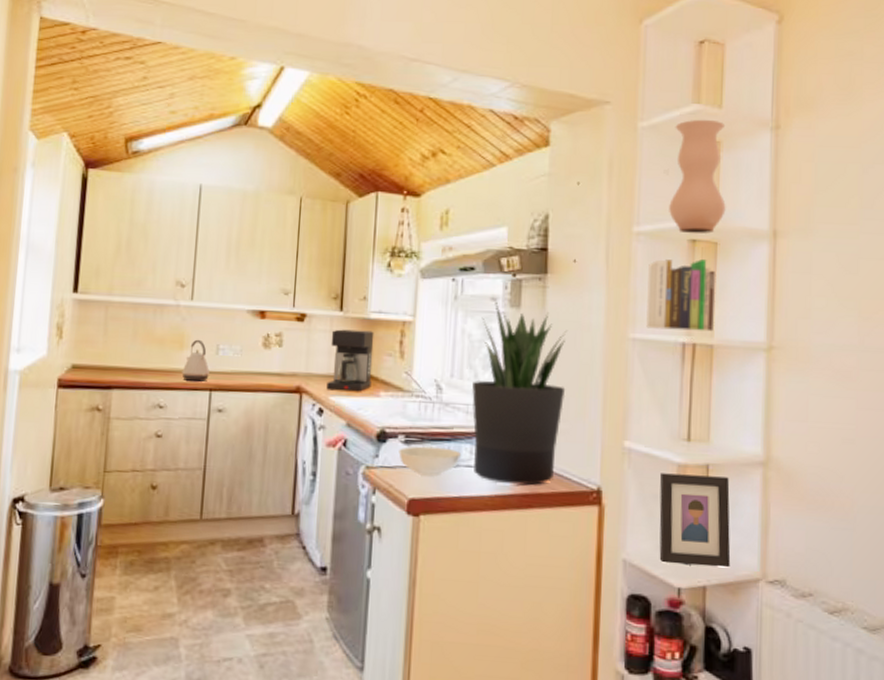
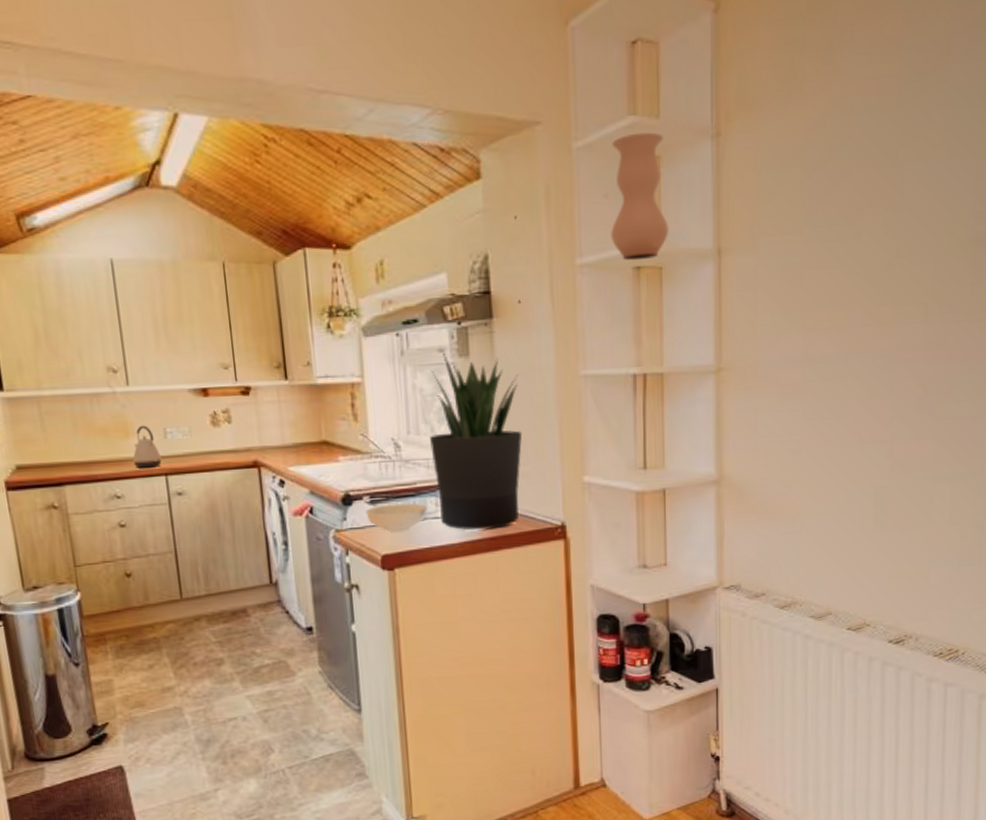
coffee maker: present [326,329,374,392] -> none [280,396,329,461]
books: present [646,259,715,332] -> none [594,286,663,364]
picture frame: present [659,473,731,568] -> none [619,499,690,584]

